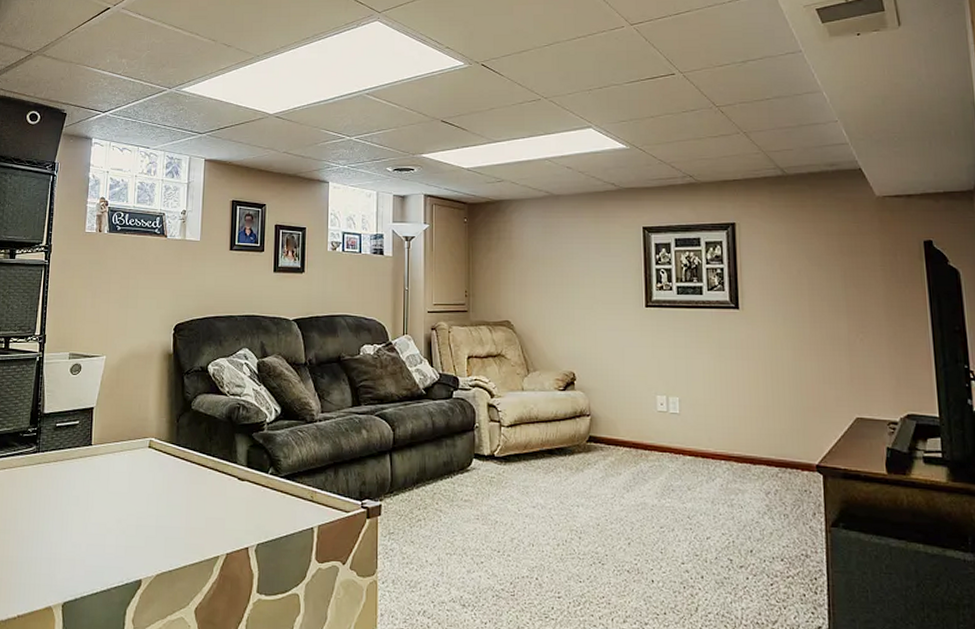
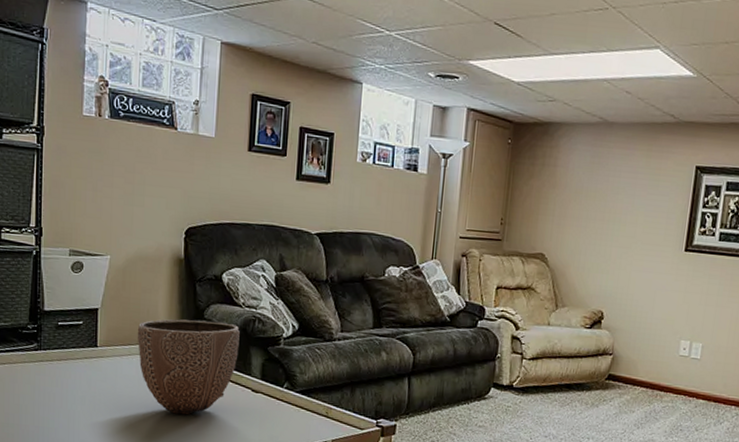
decorative bowl: none [129,411,225,509] -> present [137,318,240,415]

